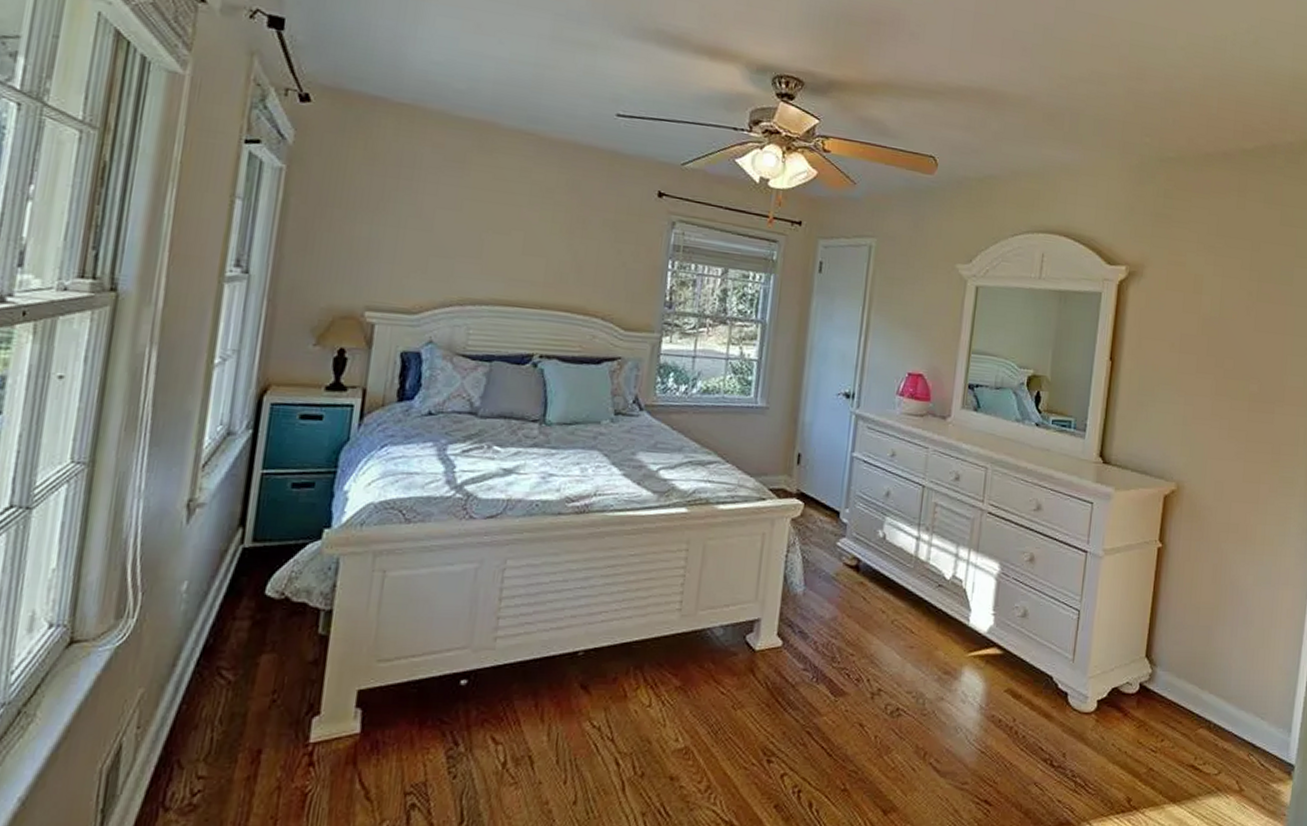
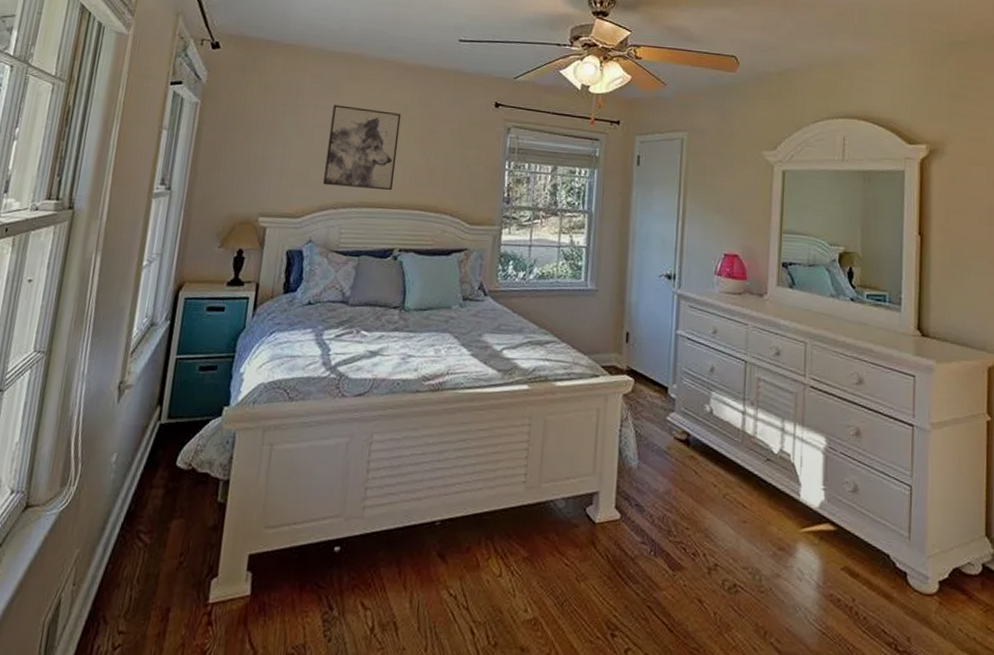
wall art: none [447,181,545,288] -> present [323,105,401,191]

